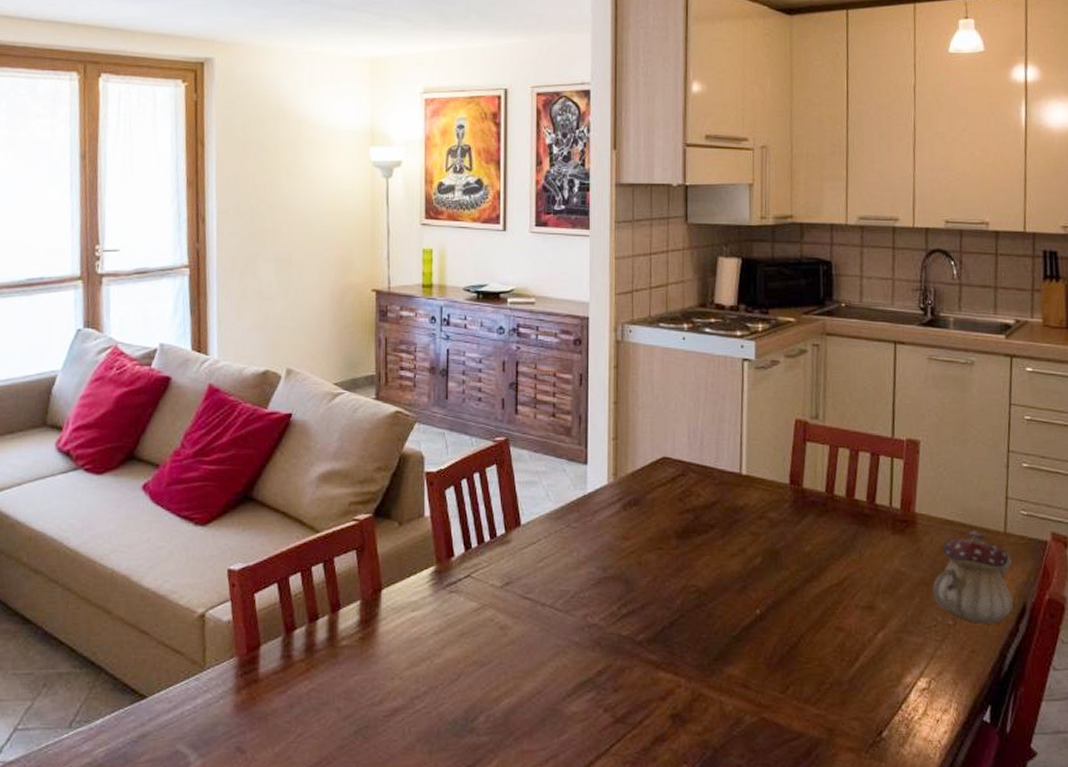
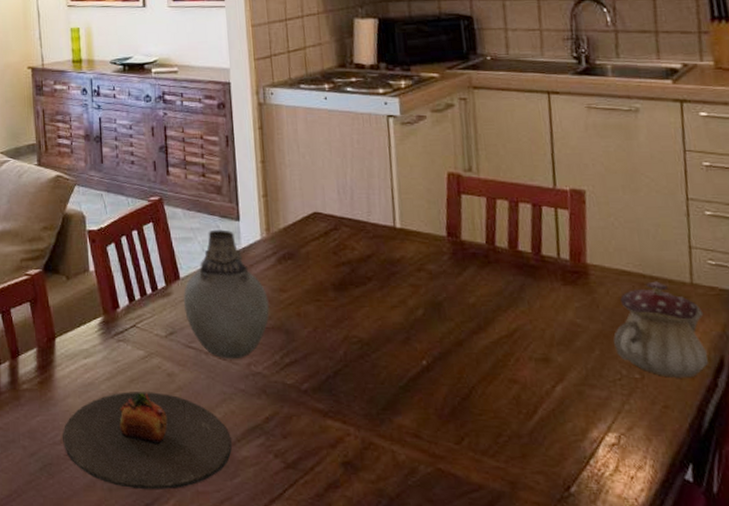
plate: none [382,646,561,751] -> present [63,392,232,490]
vase: none [523,473,610,611] -> present [183,229,270,360]

